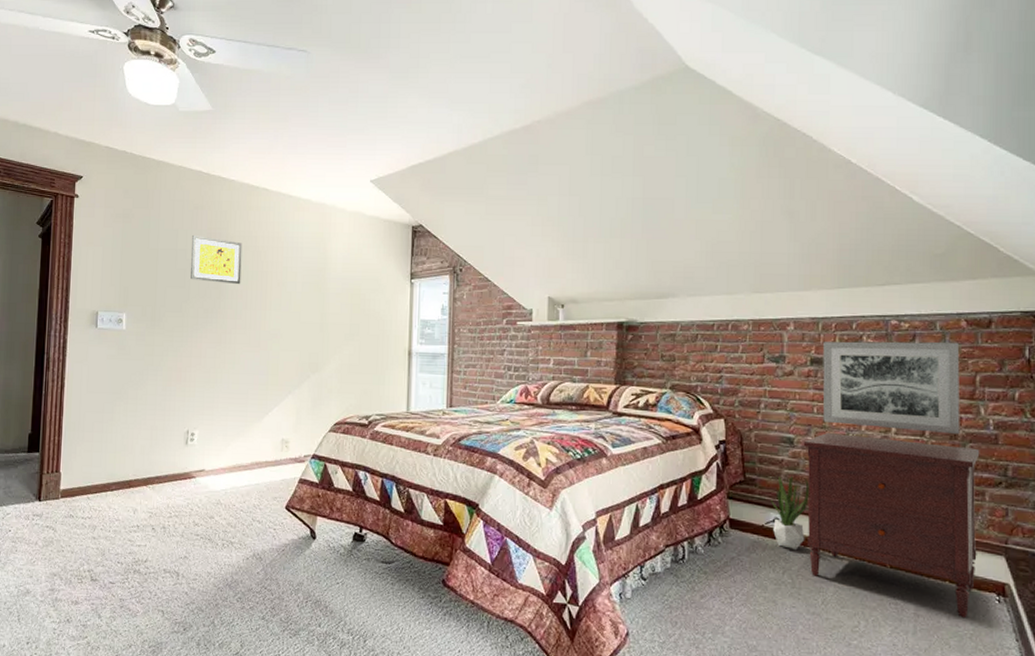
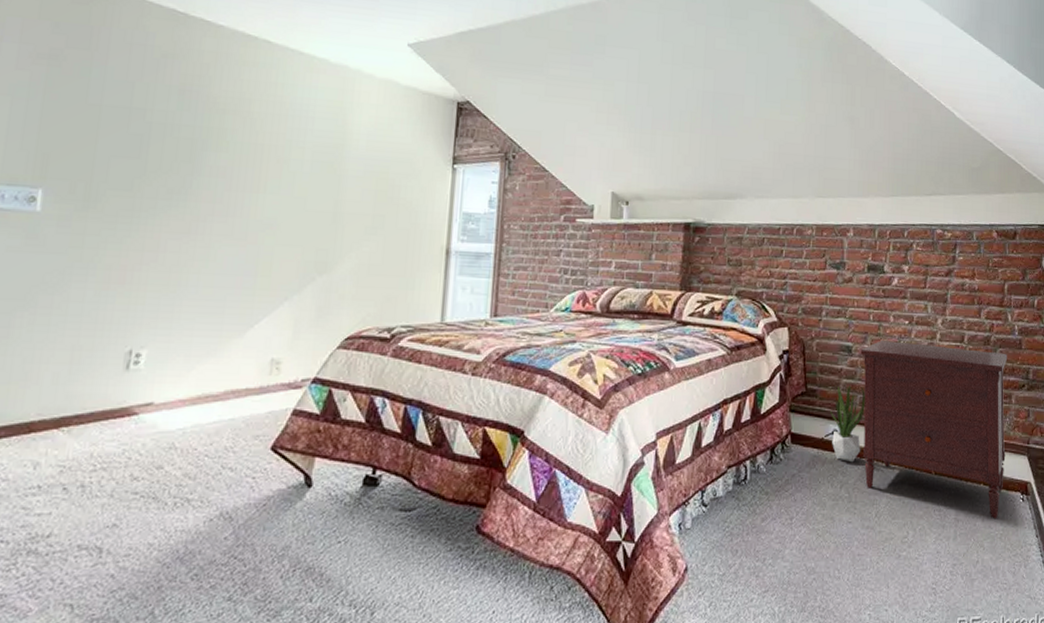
wall art: present [191,236,243,285] -> none [149,91,230,159]
wall art: present [822,341,960,435] -> none [878,248,992,340]

